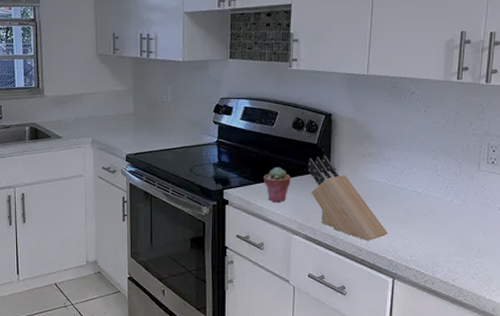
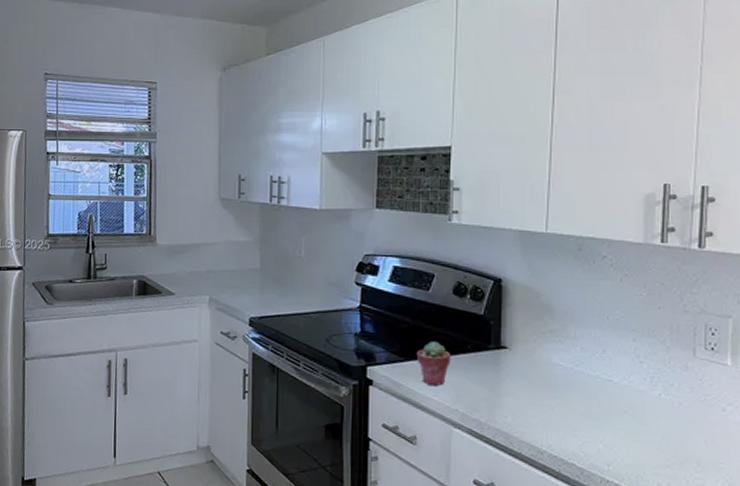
knife block: present [307,156,388,241] -> none [471,330,576,441]

